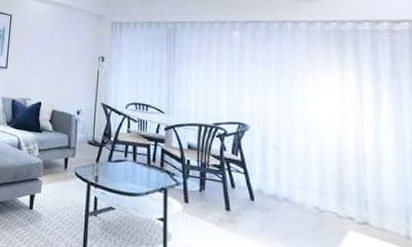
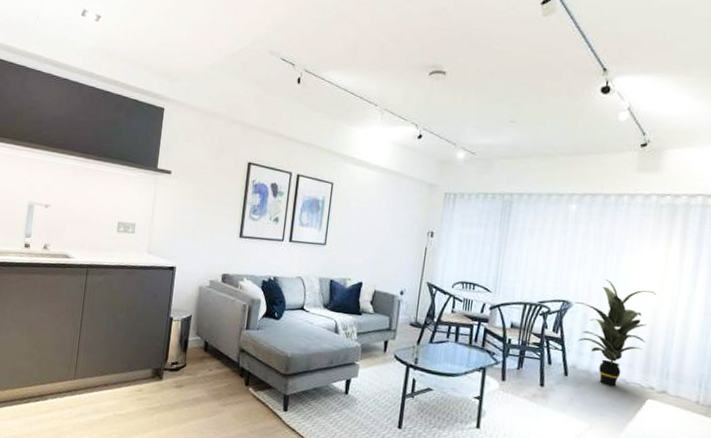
indoor plant: none [251,101,337,215] -> present [575,278,656,387]

